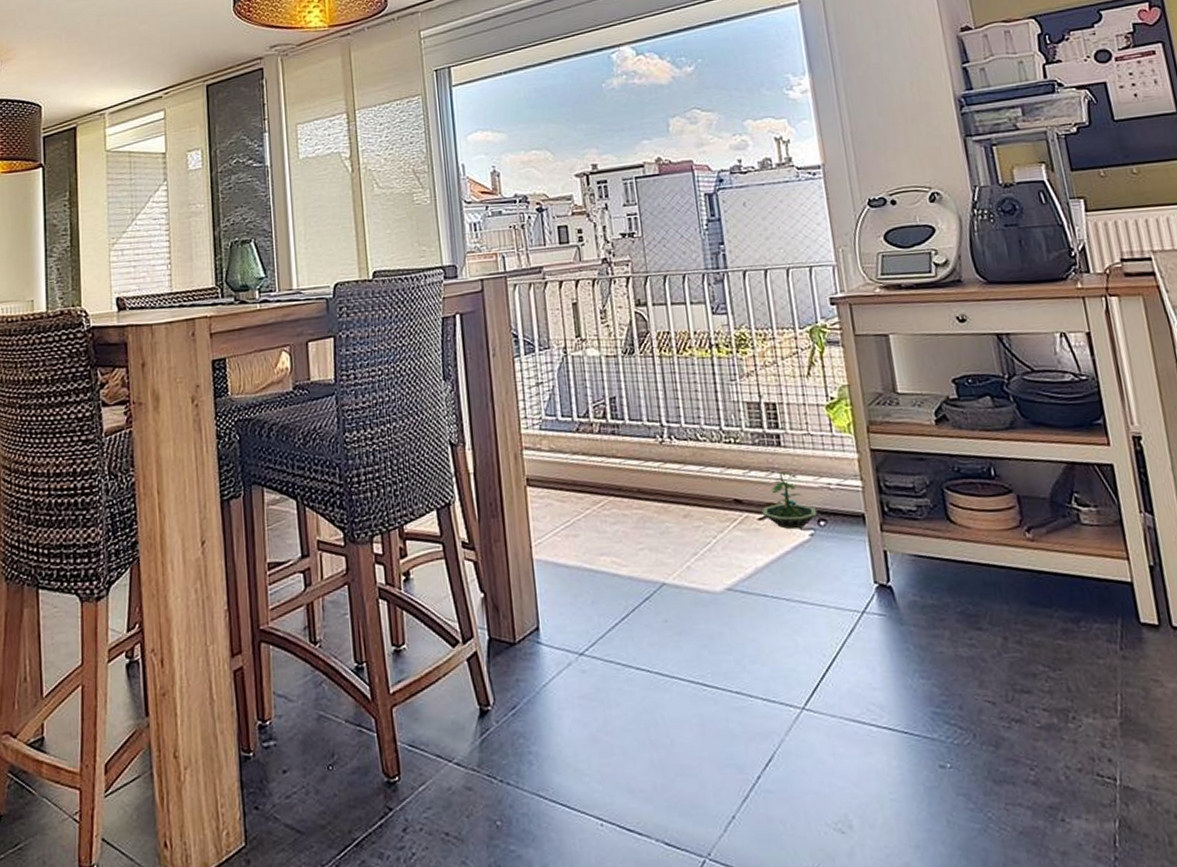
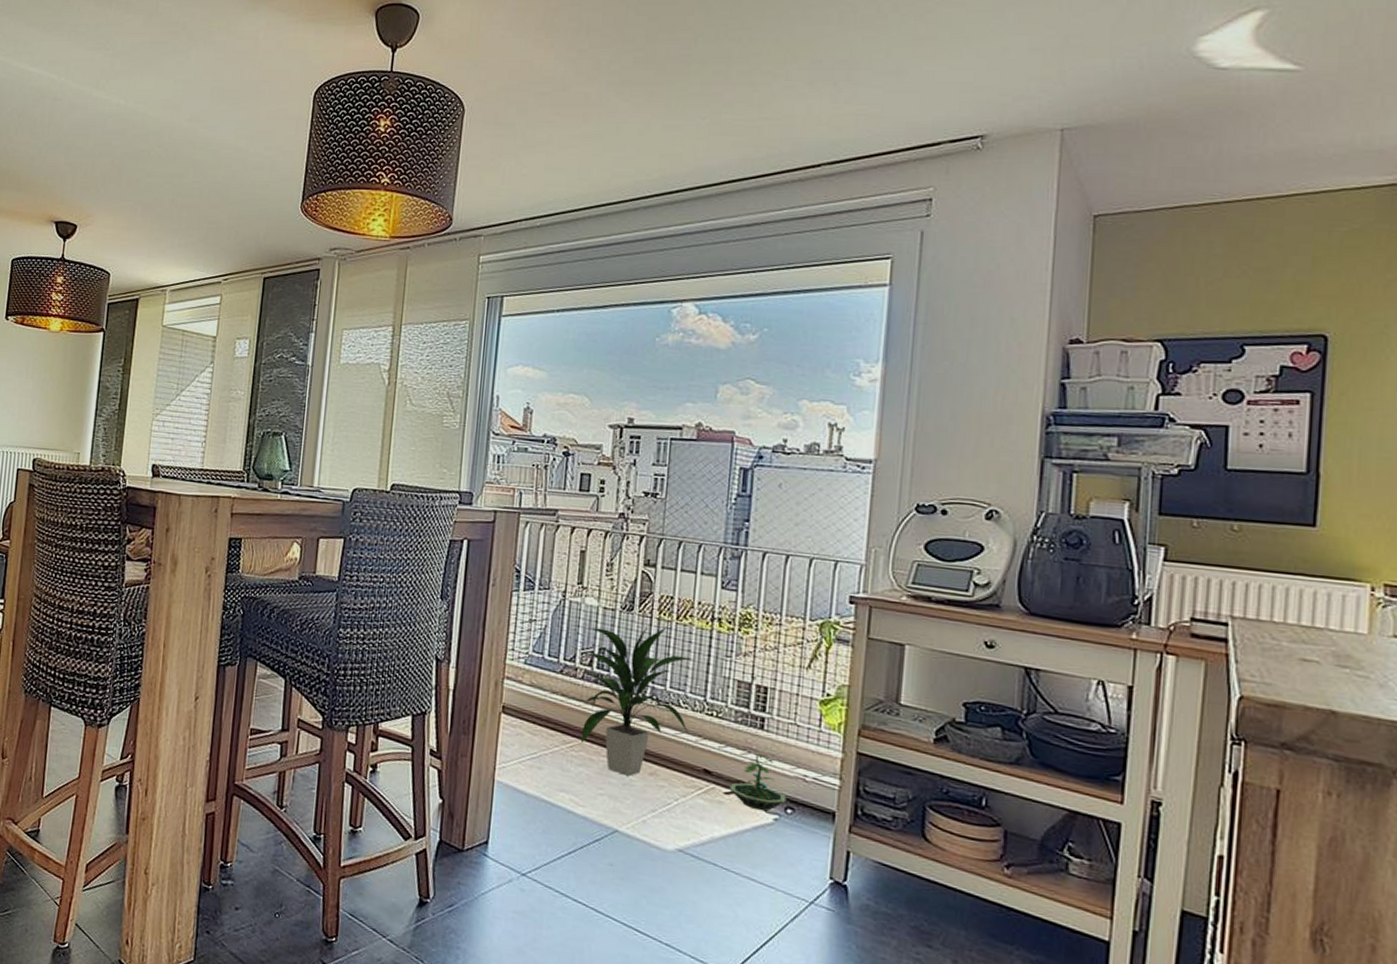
indoor plant: none [592,363,712,524] -> present [580,625,695,776]

